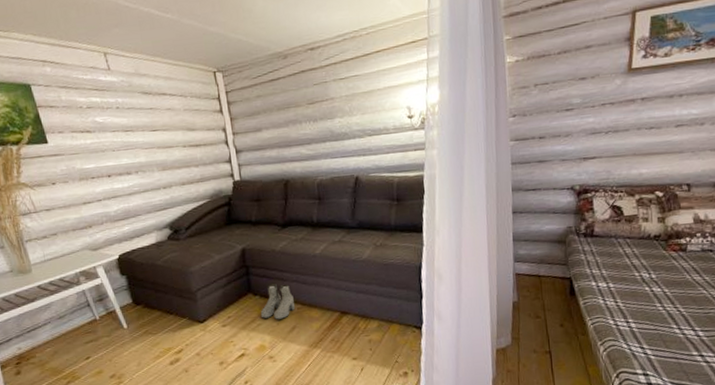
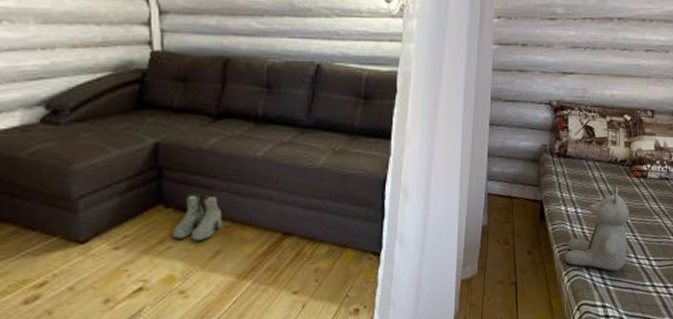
teddy bear: none [598,260,669,342] -> present [564,186,630,271]

